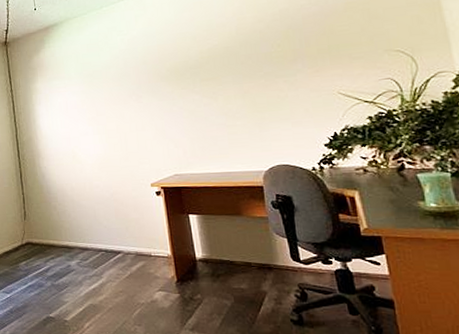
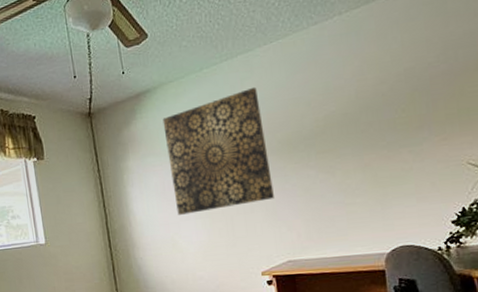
wall art: none [67,22,163,131] -> present [162,86,274,215]

